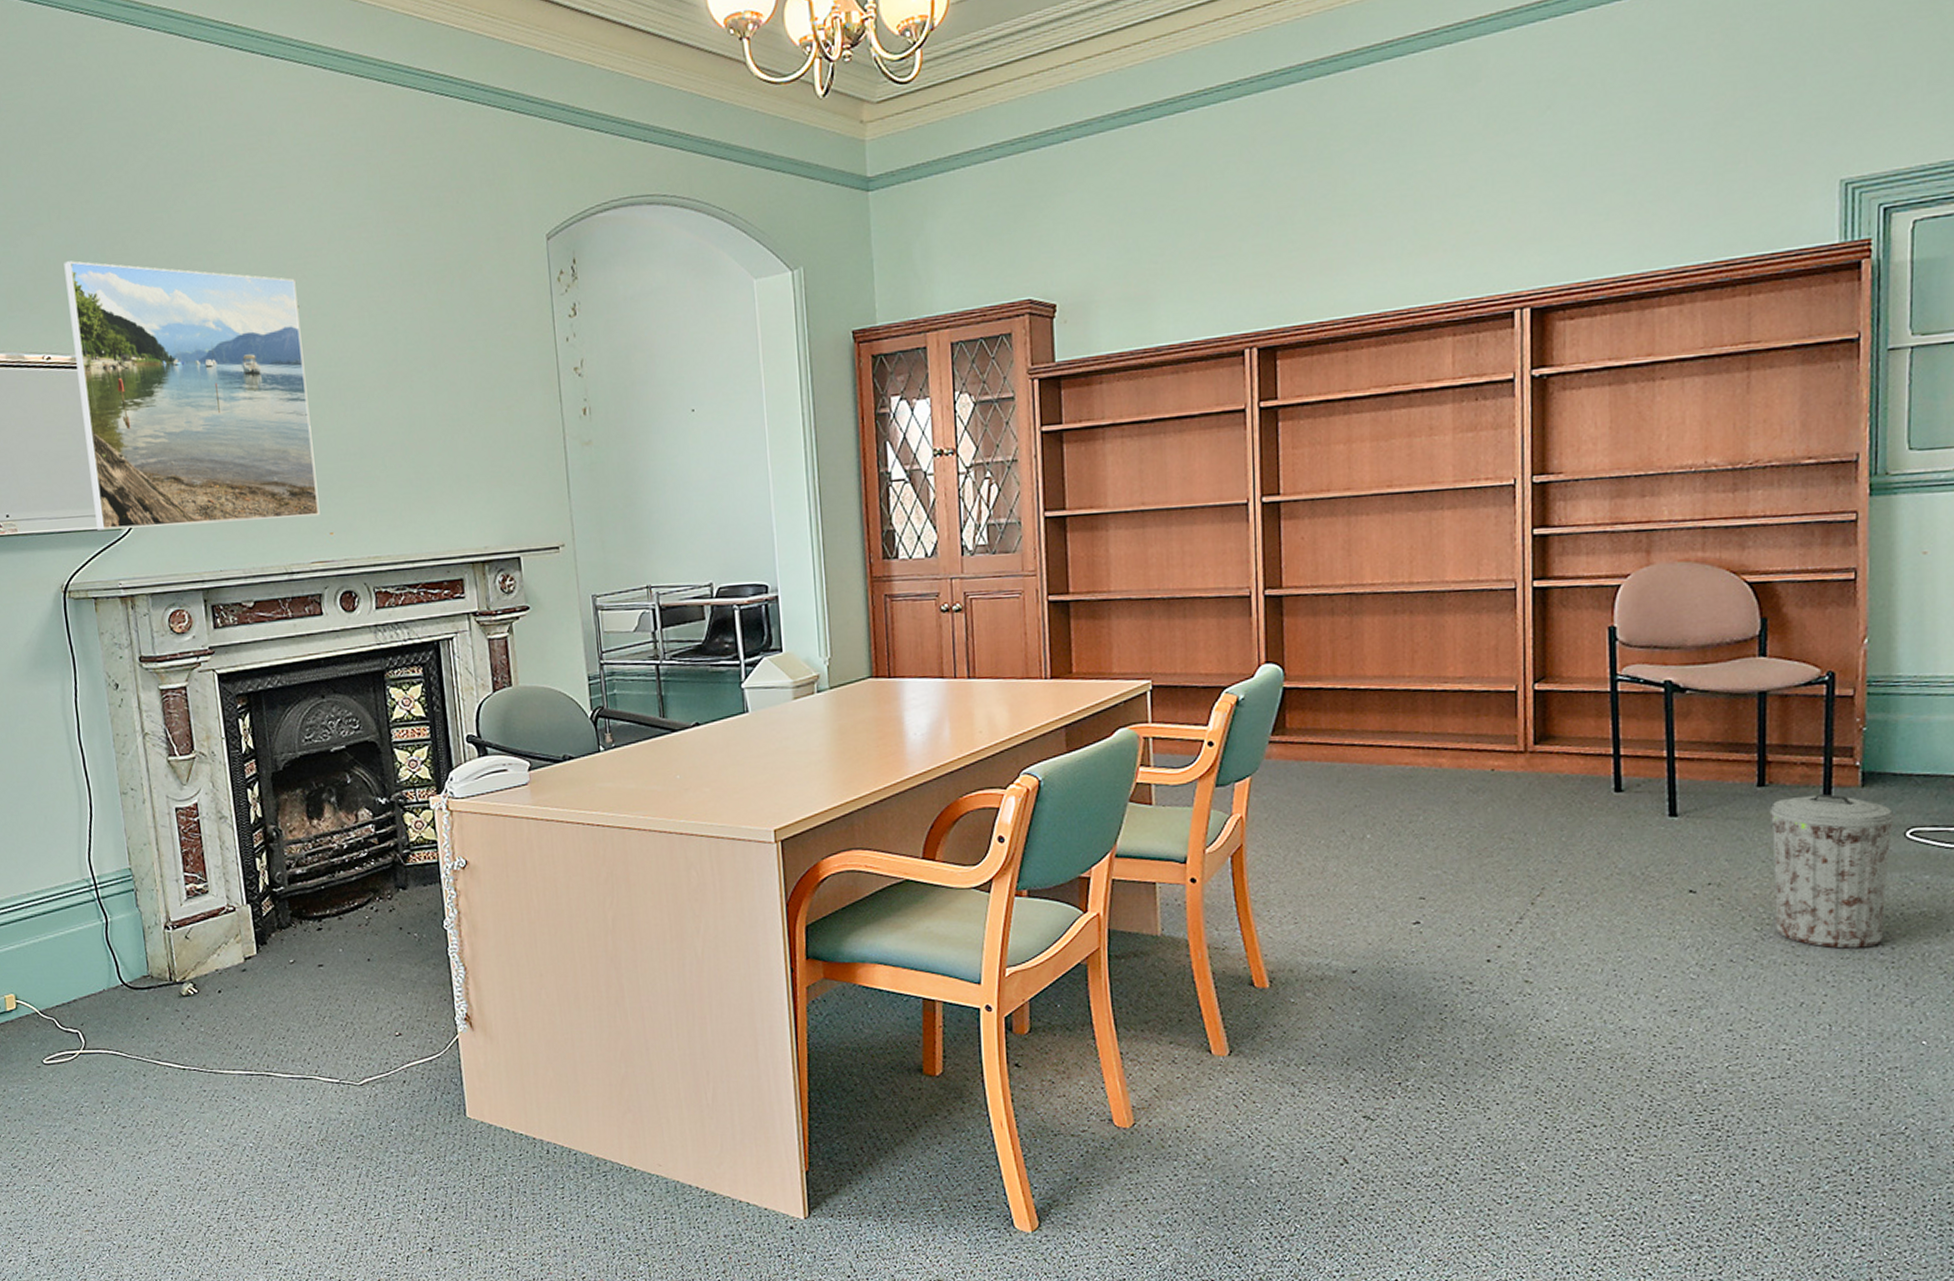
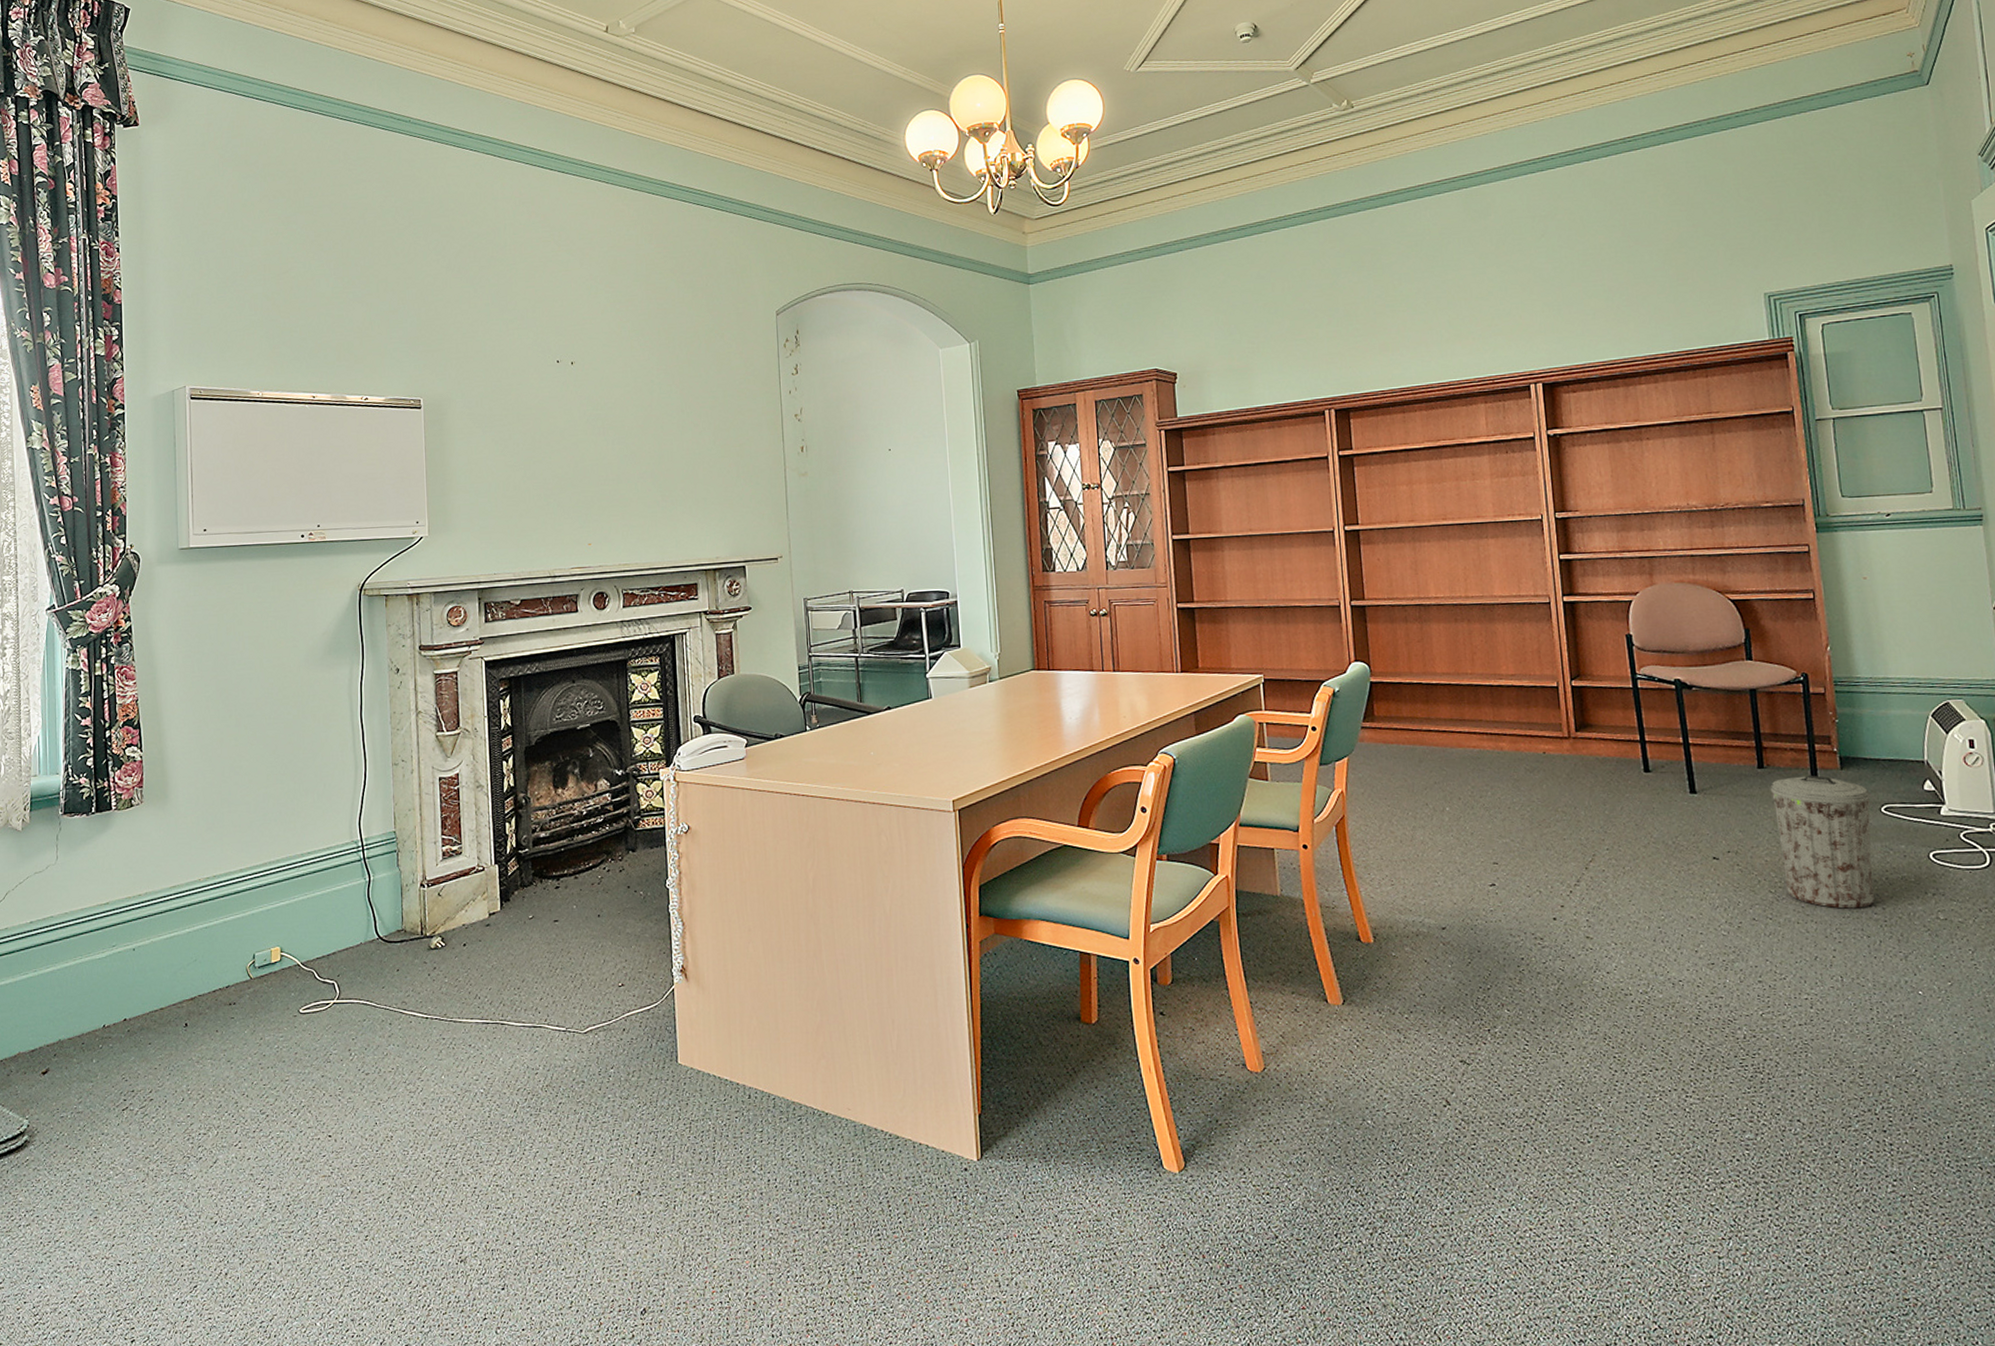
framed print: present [64,261,320,530] -> none [386,323,581,539]

